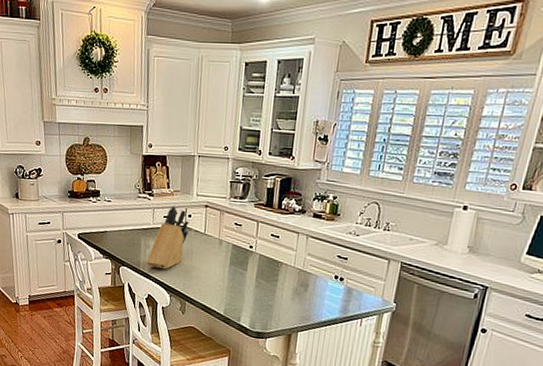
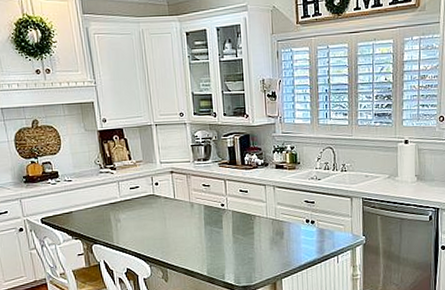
knife block: present [146,206,189,270] -> none [119,176,158,241]

